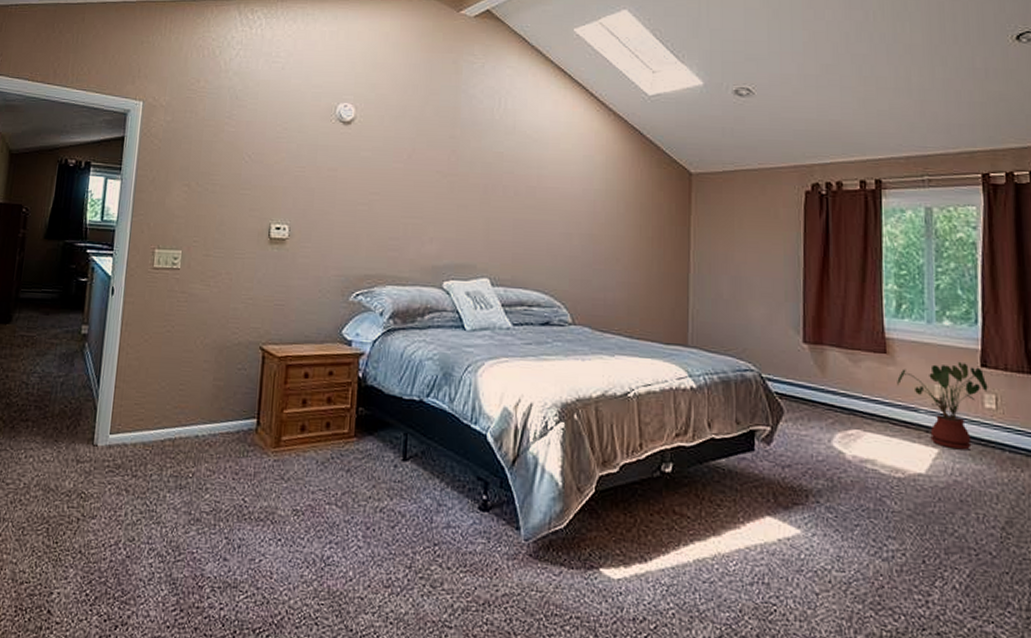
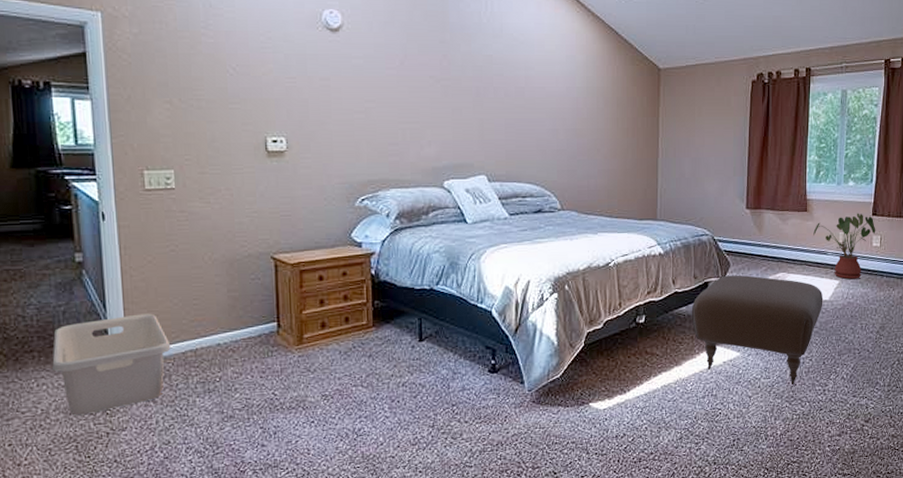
laundry basket: none [41,393,152,496] -> present [52,313,171,416]
ottoman: none [733,424,918,586] -> present [691,275,823,385]

